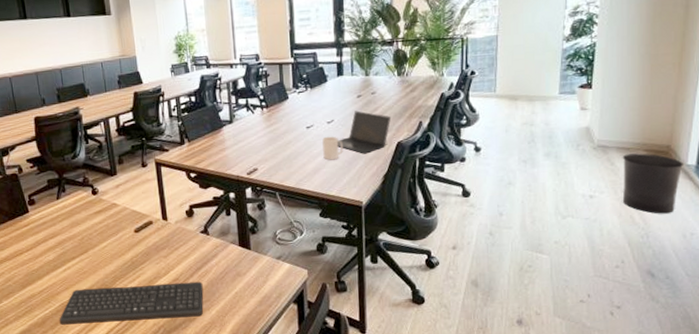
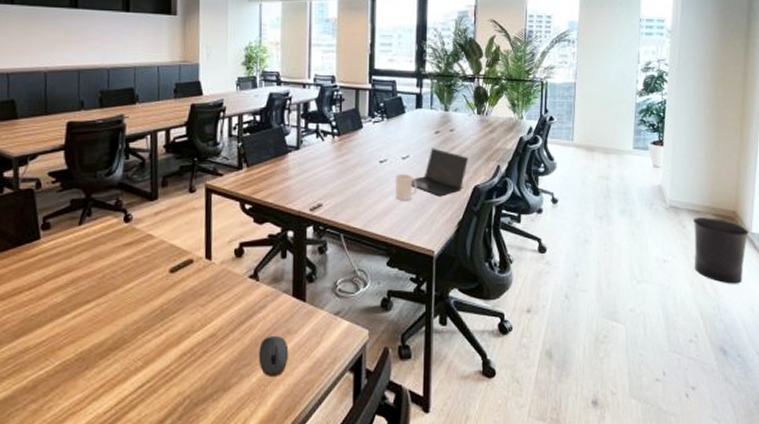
computer keyboard: present [59,281,203,325] -> none [55,339,245,391]
computer mouse: none [215,277,241,309] -> present [258,335,289,376]

